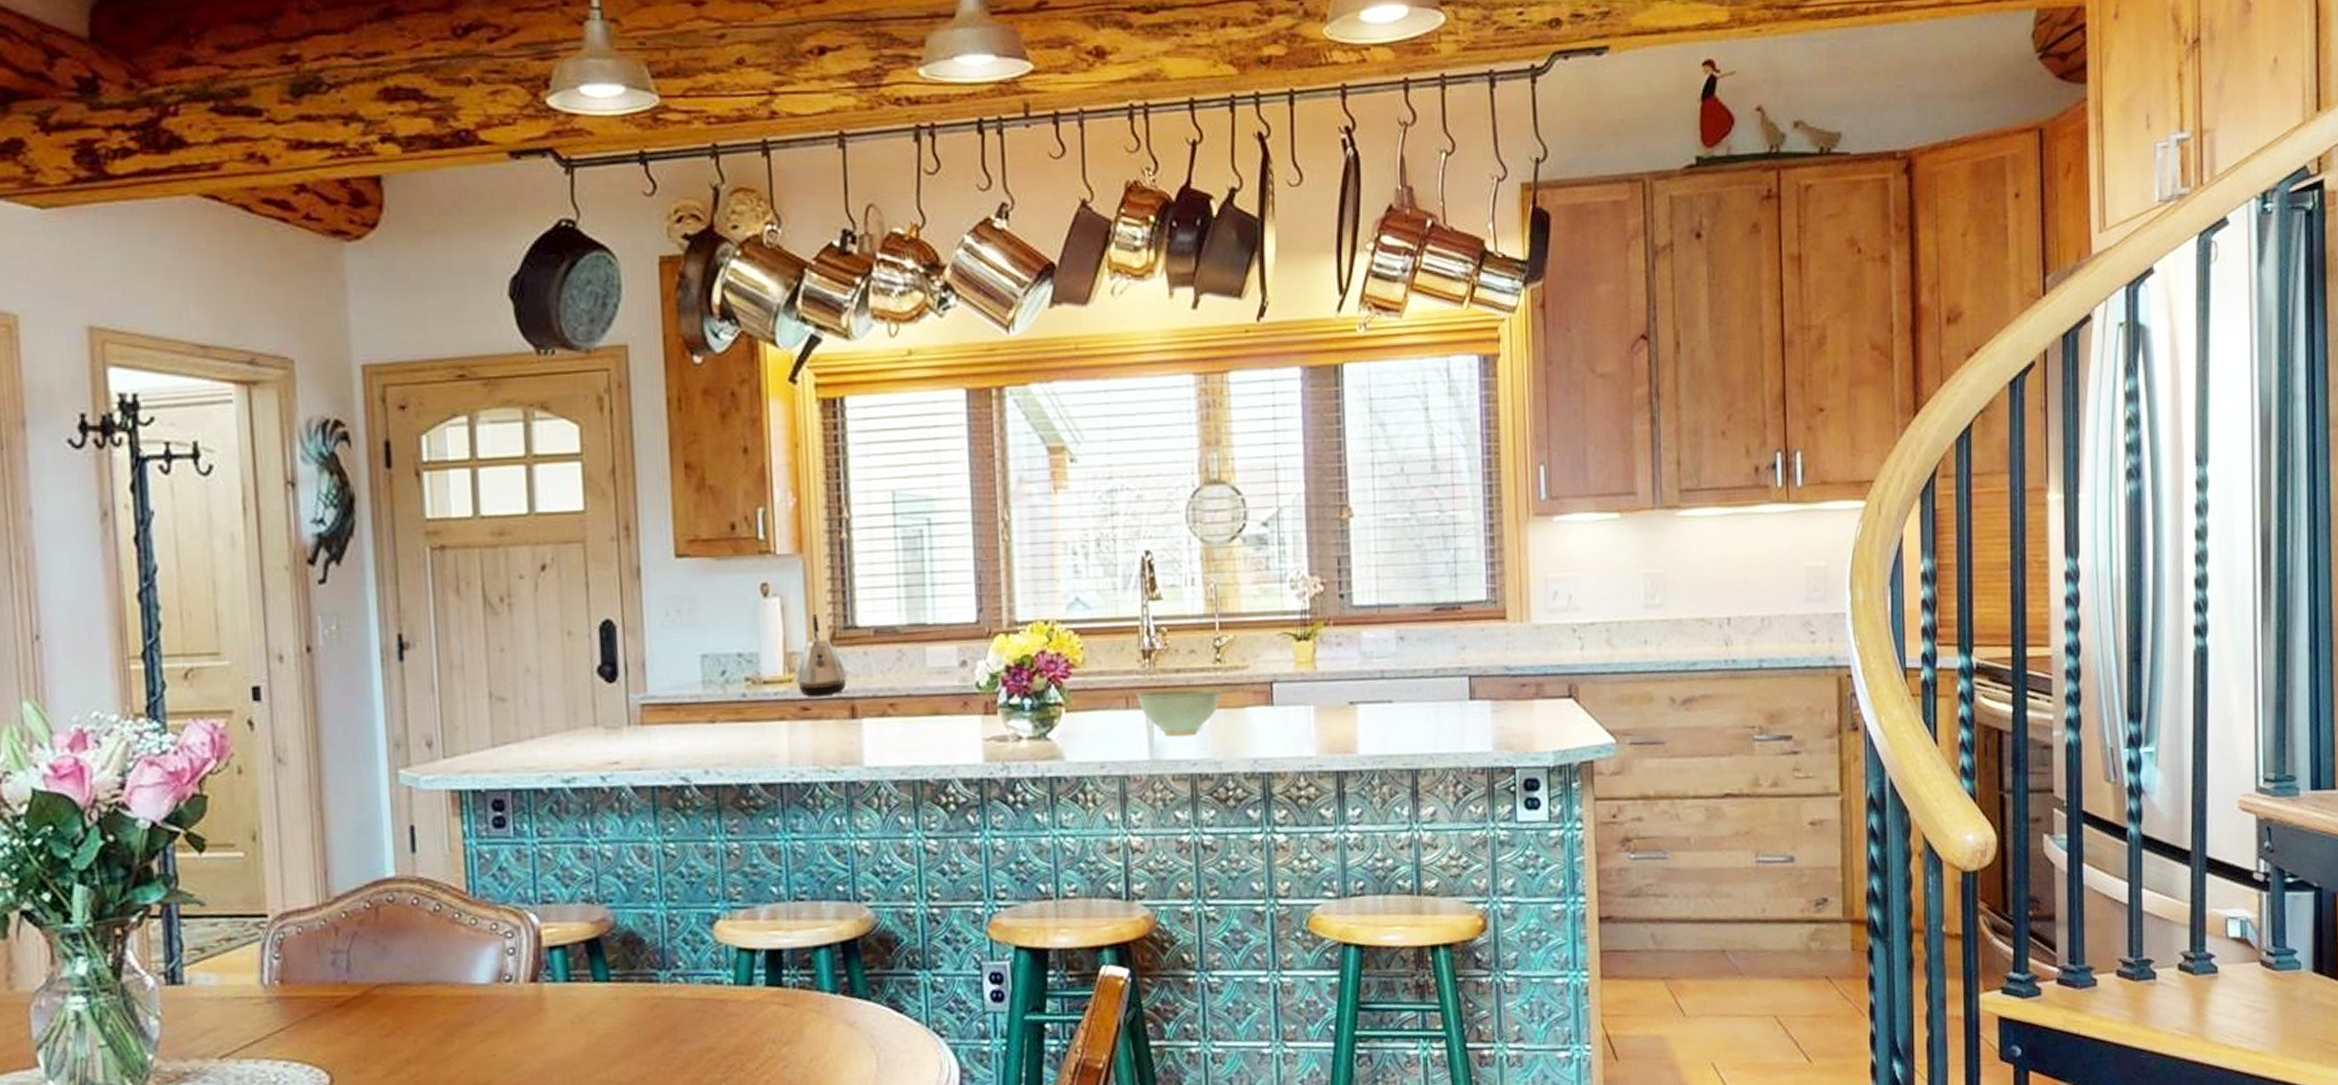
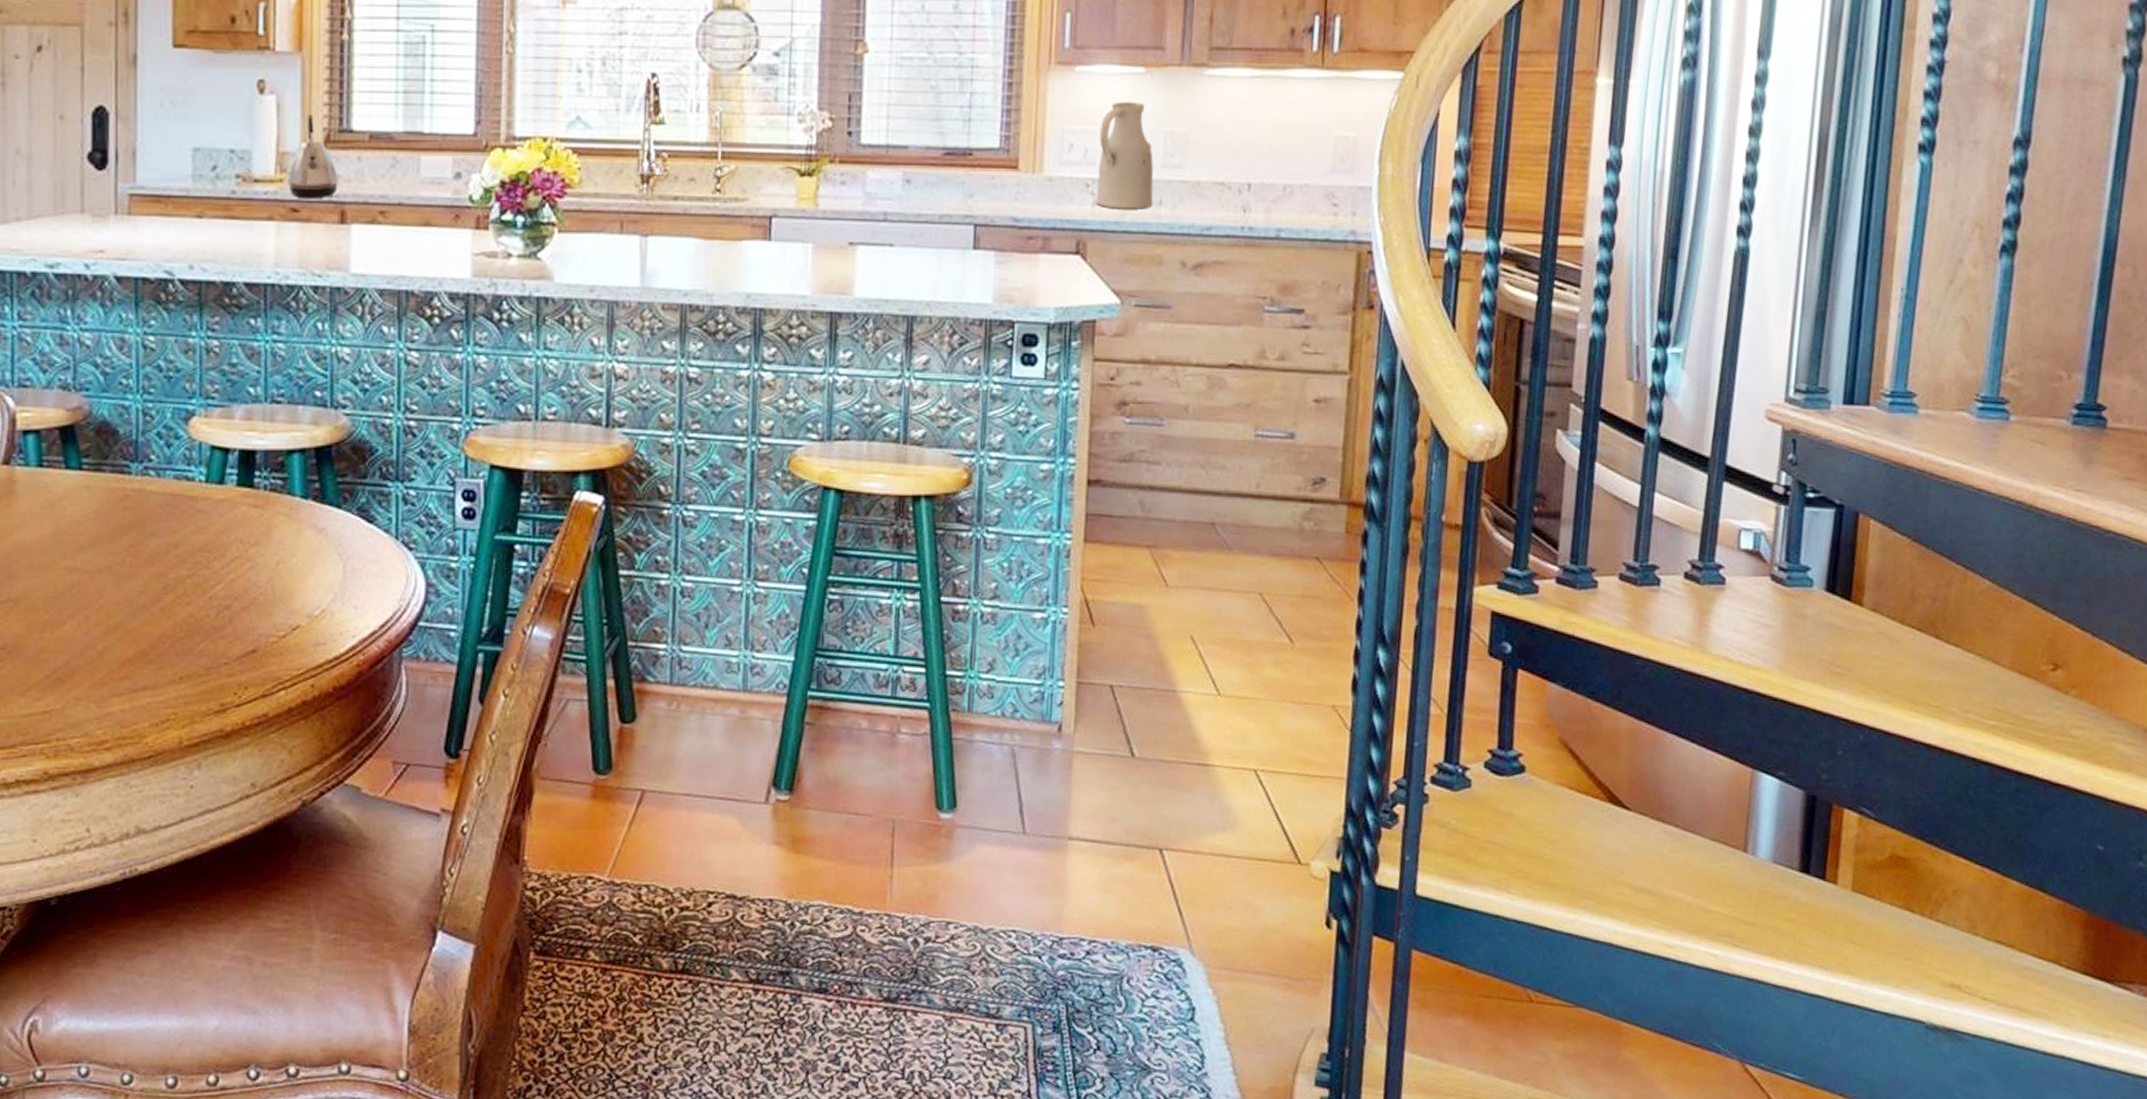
bowl: present [1136,688,1222,738] -> none [631,218,720,266]
ceramic pitcher: none [1582,546,1639,652] -> present [1095,101,1154,209]

